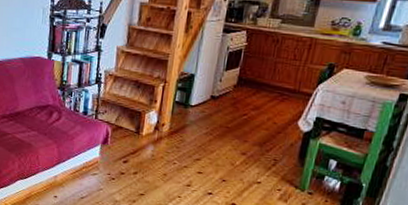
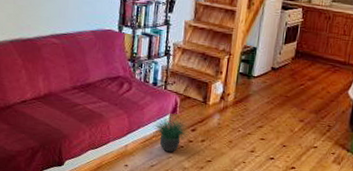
potted plant: none [84,140,120,185] -> present [154,110,188,153]

